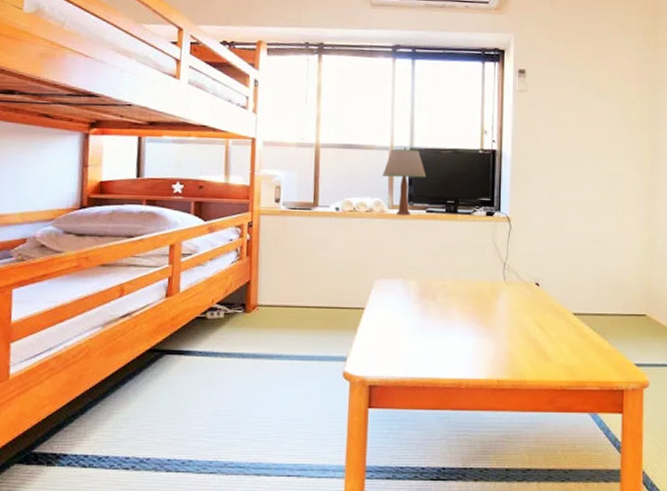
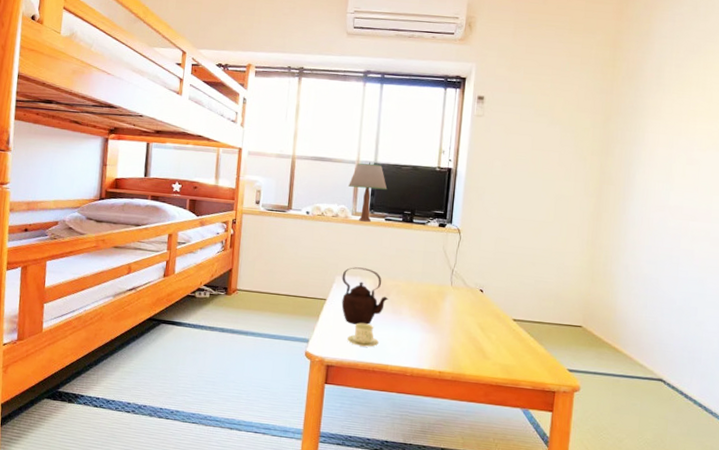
teapot: none [381,268,436,335] -> present [341,267,389,325]
cup and saucer: none [391,332,428,360] -> present [347,323,379,347]

